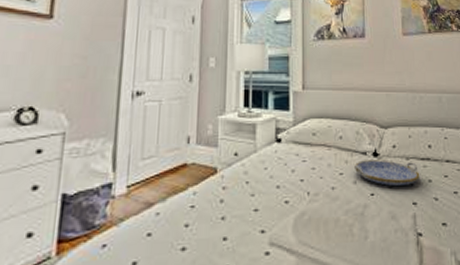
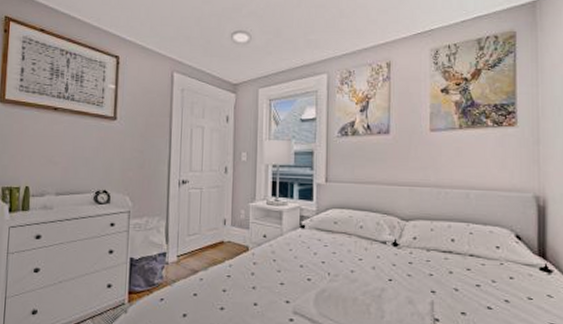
serving tray: present [353,160,420,187] -> none [372,249,440,275]

